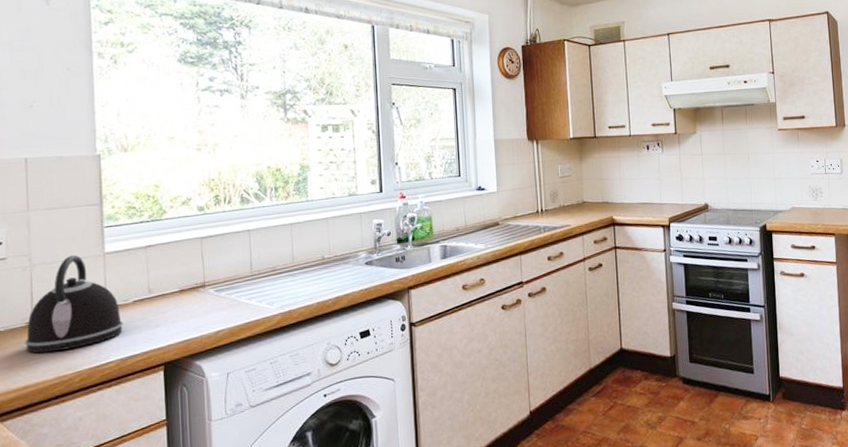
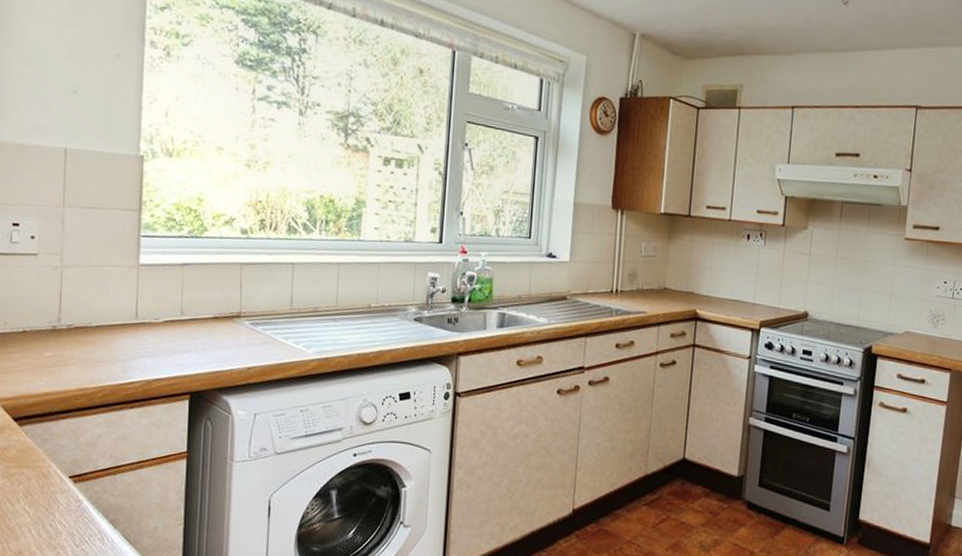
kettle: present [24,255,123,354] -> none [49,261,152,362]

